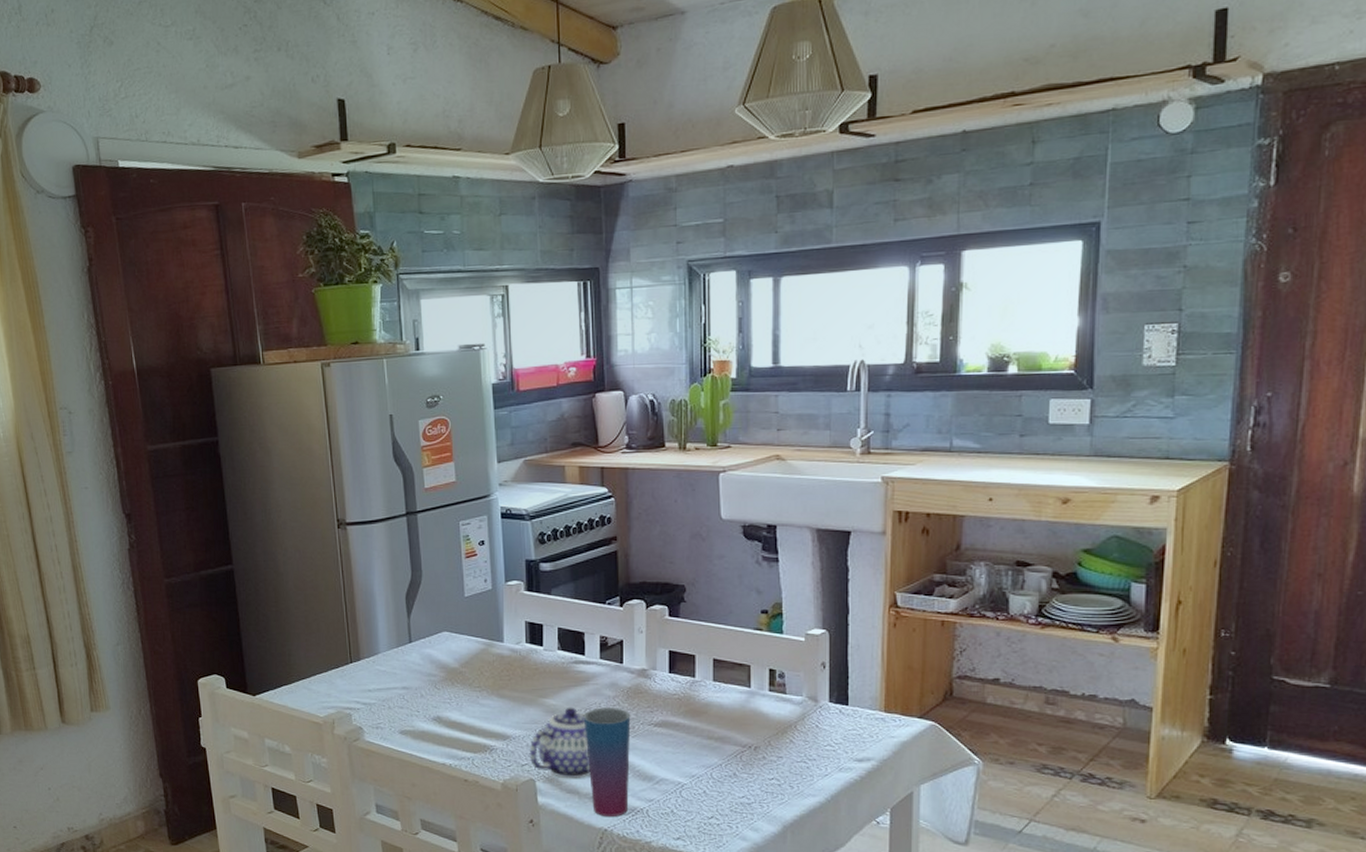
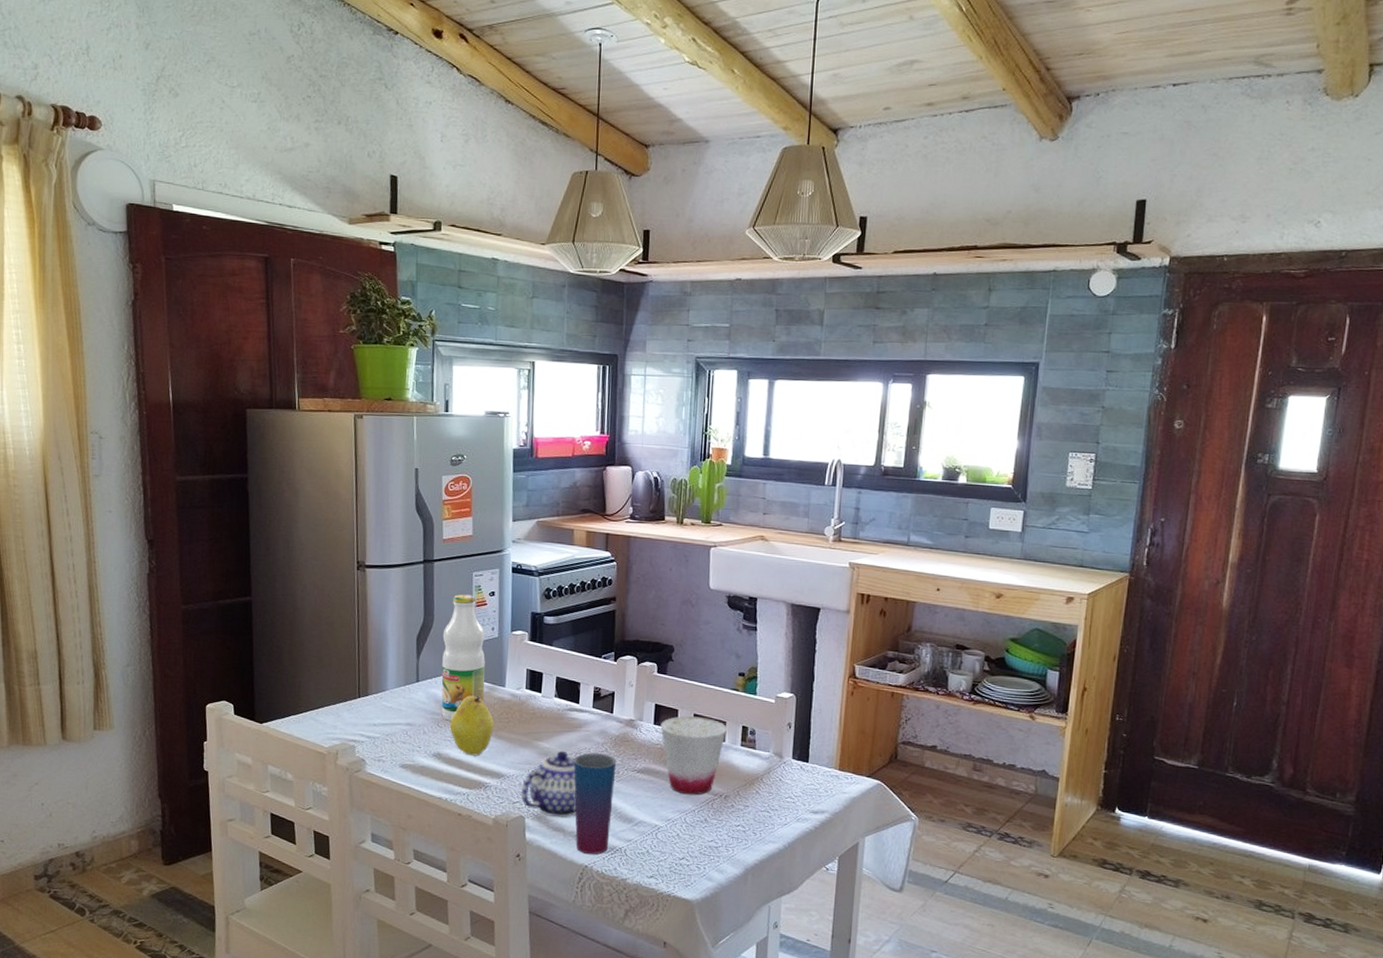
bottle: none [432,546,482,682] -> present [441,594,485,721]
fruit: none [448,653,495,718] -> present [449,695,494,756]
cup: none [676,662,752,748] -> present [660,716,727,795]

